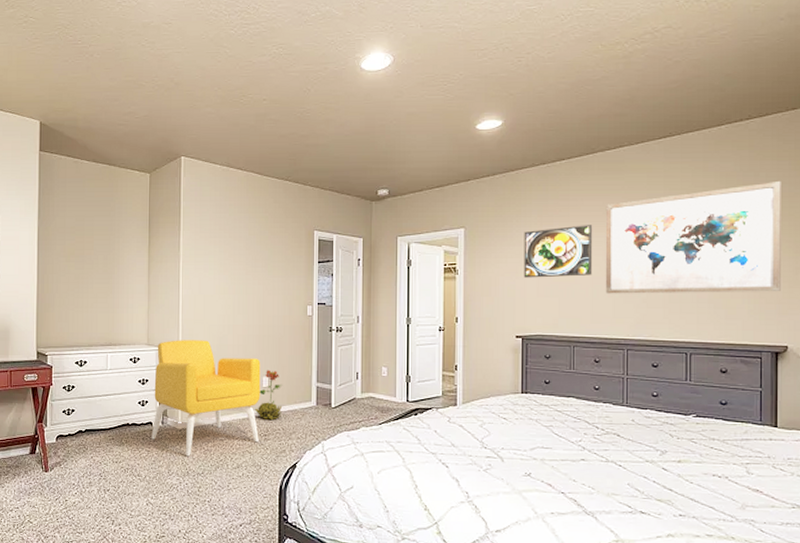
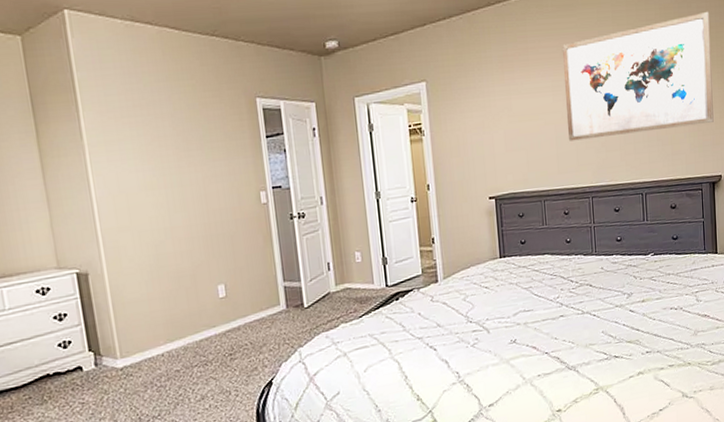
armchair: present [151,340,261,457] -> none [72,251,224,400]
decorative plant: present [255,370,283,420] -> none [214,276,248,336]
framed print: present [523,225,593,278] -> none [486,68,555,133]

